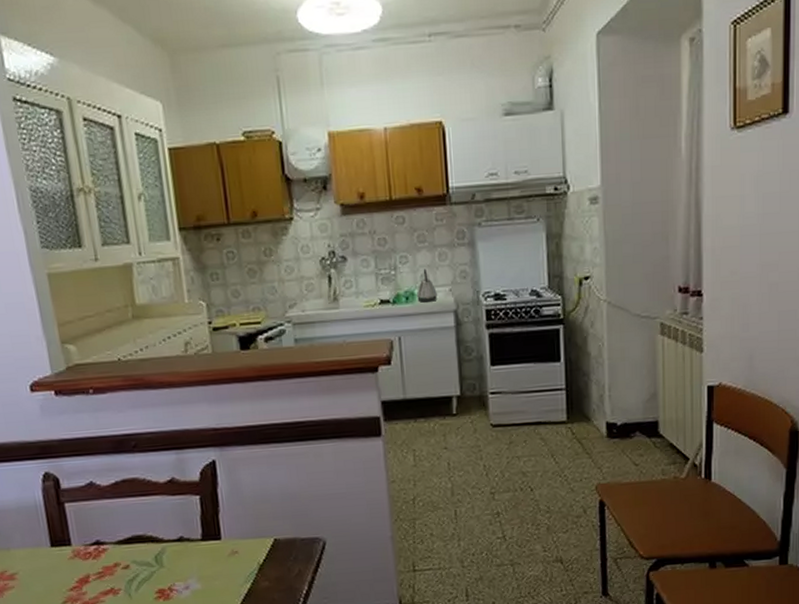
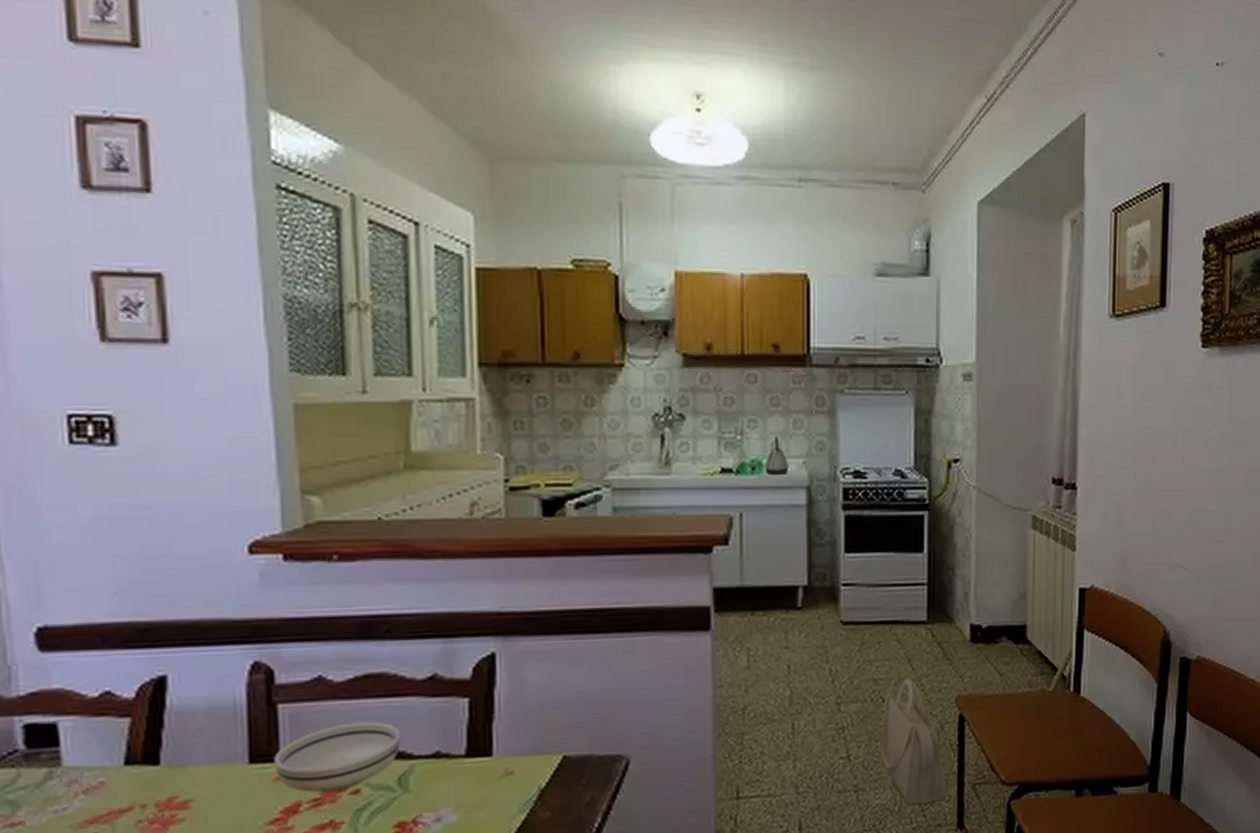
bowl: none [67,514,154,568] -> present [274,721,401,793]
handbag: none [530,471,590,576] -> present [879,679,946,805]

